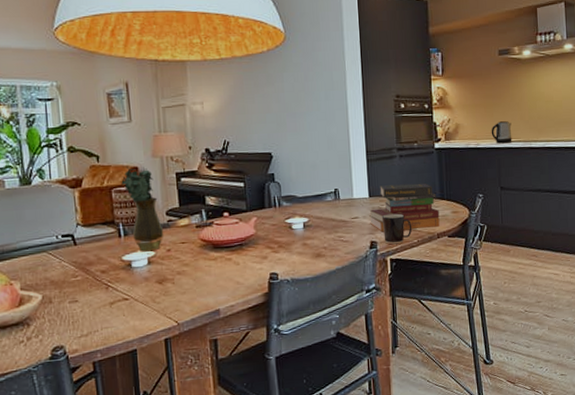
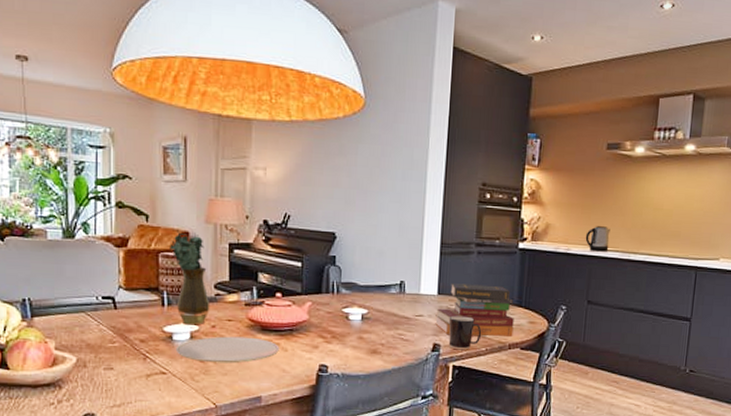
plate: none [135,255,232,284] -> present [175,336,279,364]

